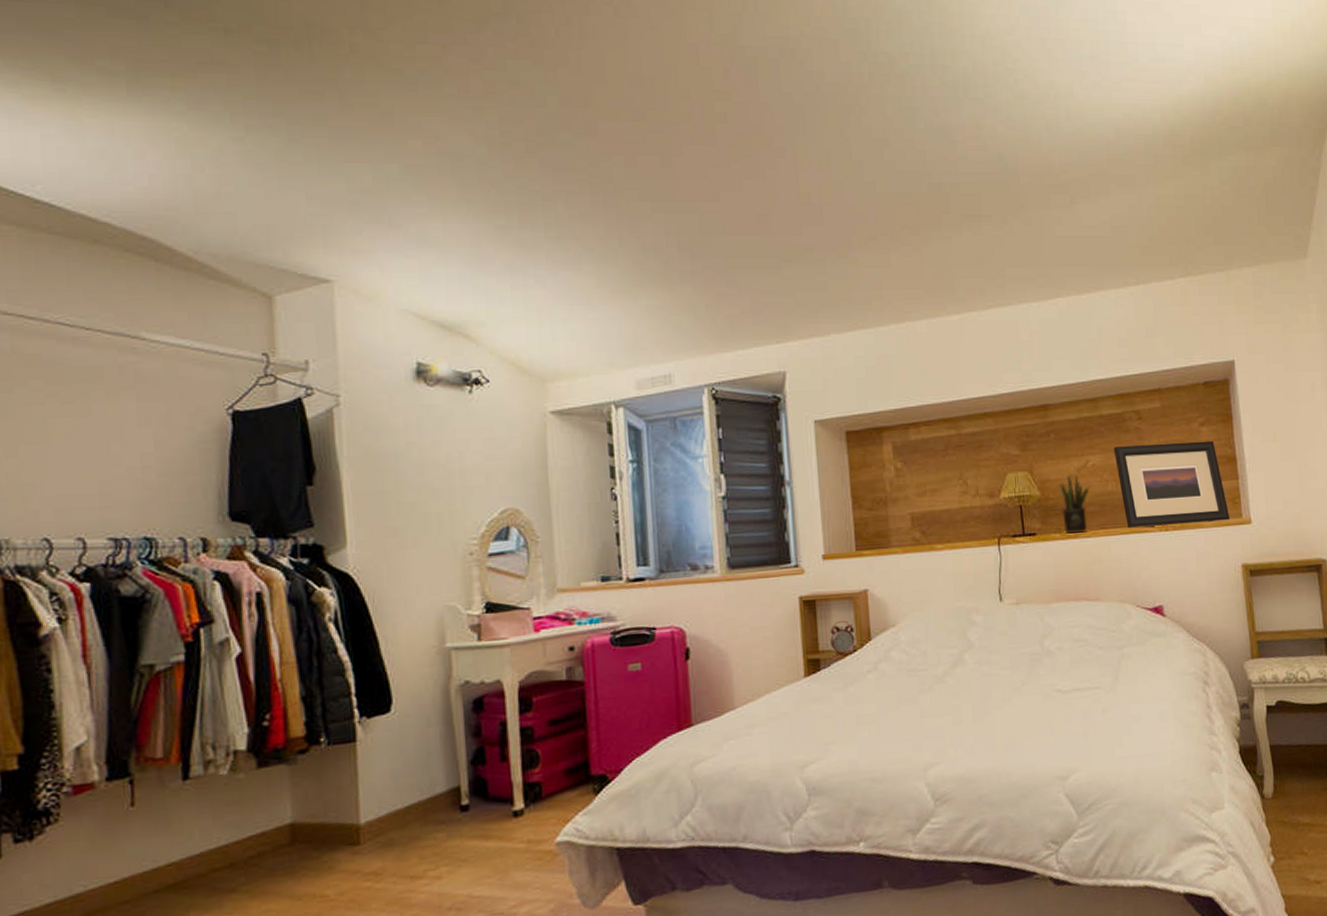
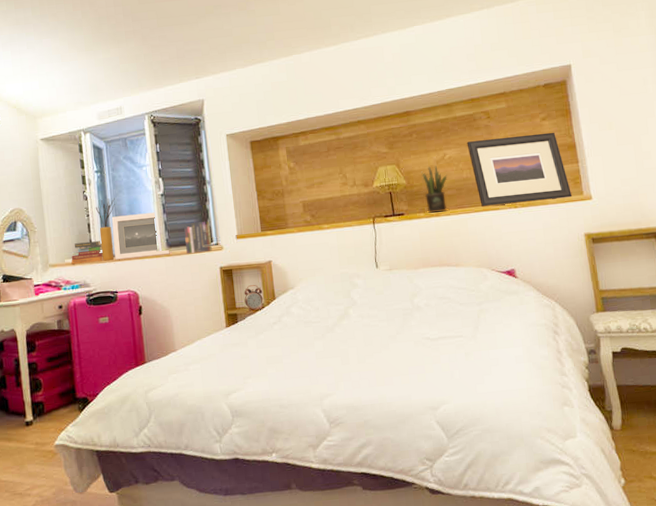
books: none [590,557,637,589] -> present [71,241,103,264]
vase: none [627,499,657,586] -> present [95,198,115,261]
picture frame: none [651,521,732,586] -> present [111,212,170,261]
books: none [752,535,790,579] -> present [184,221,212,254]

